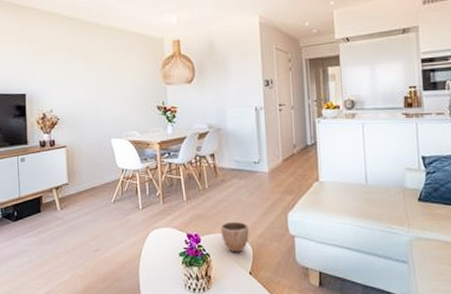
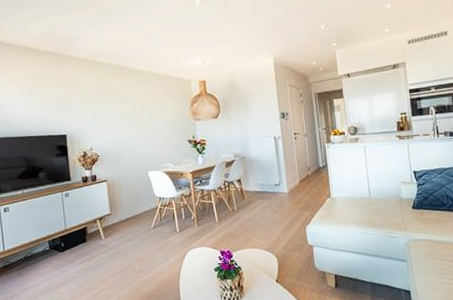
decorative bowl: present [220,221,249,253] -> none [249,236,274,265]

